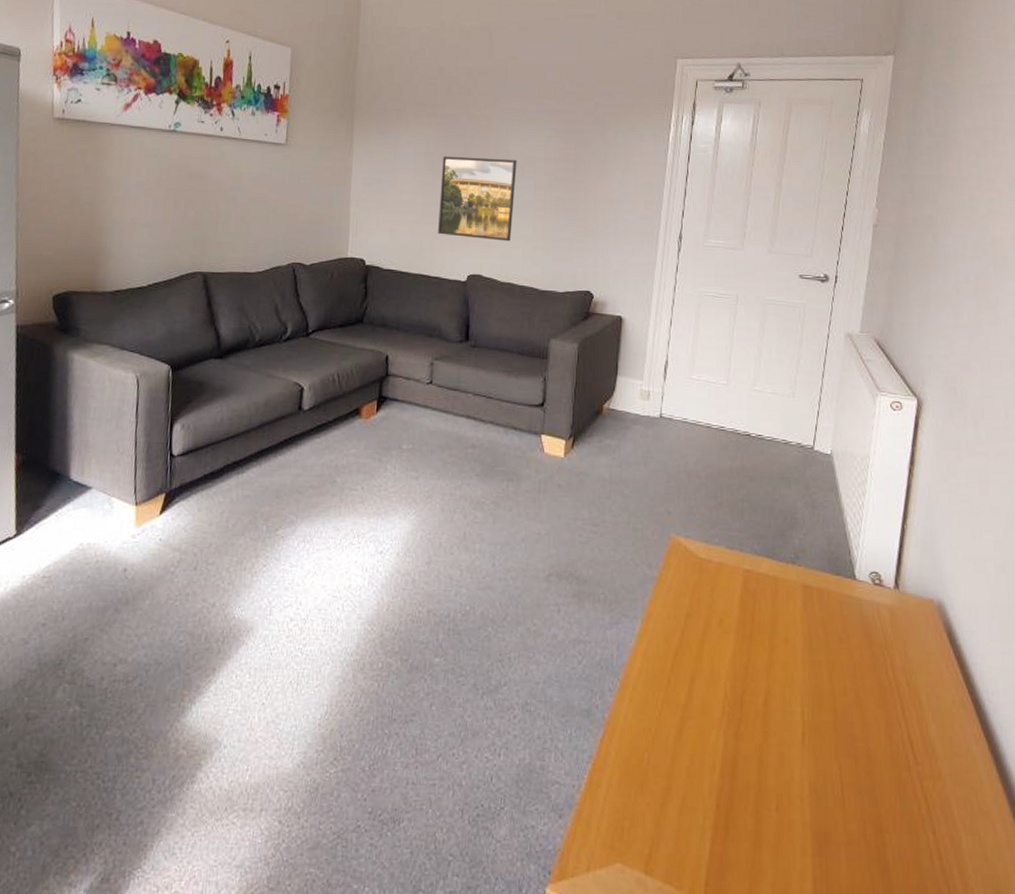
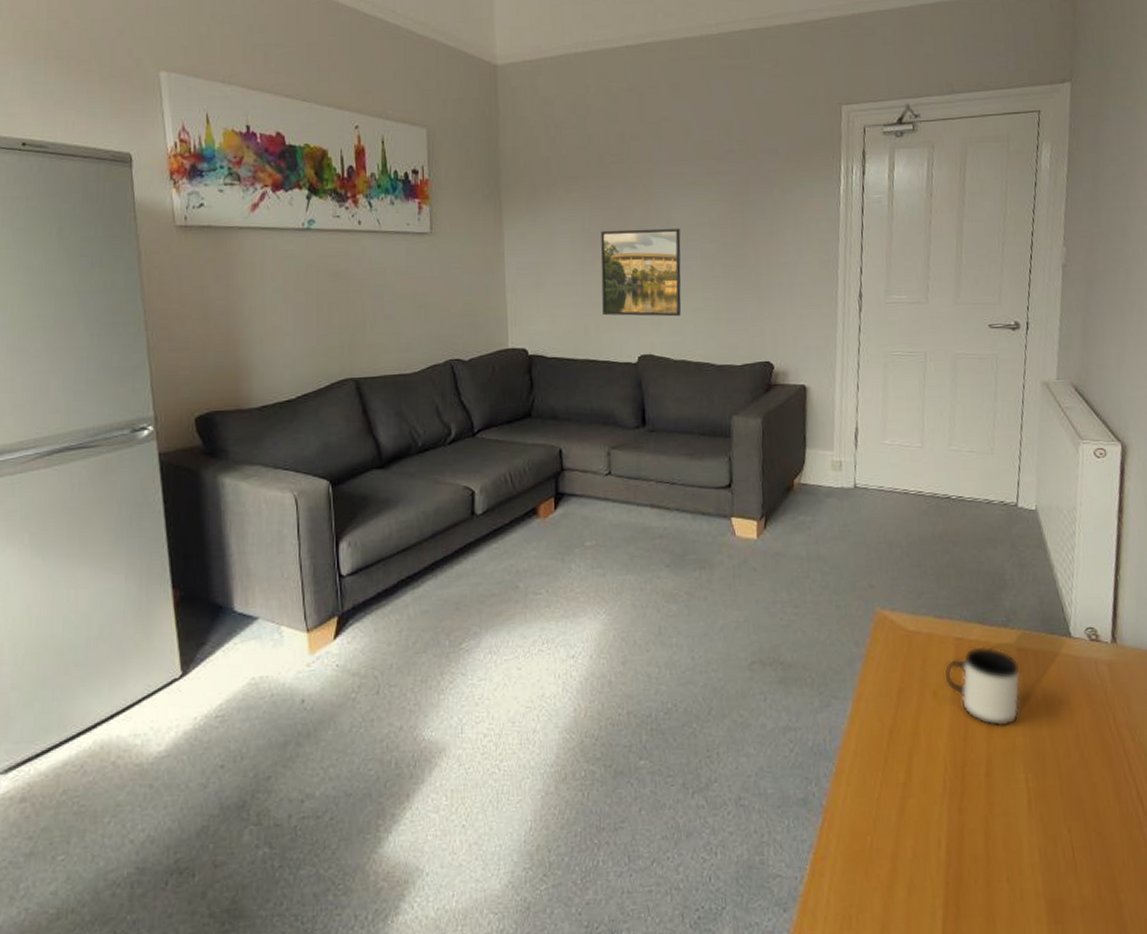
mug: none [730,580,806,660] -> present [943,646,1021,727]

